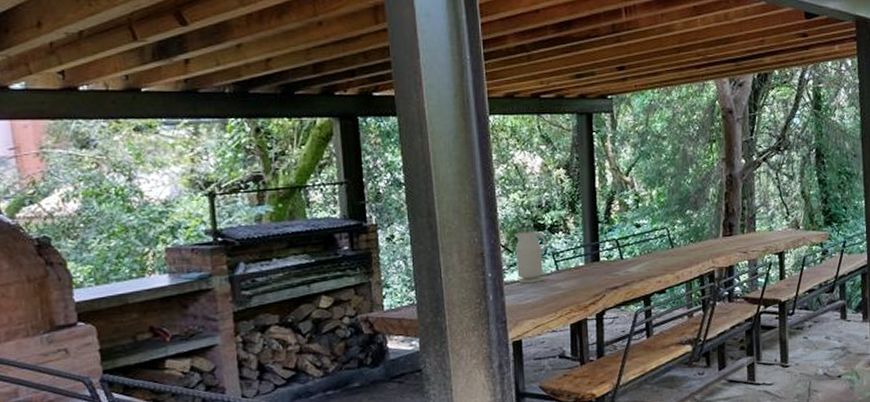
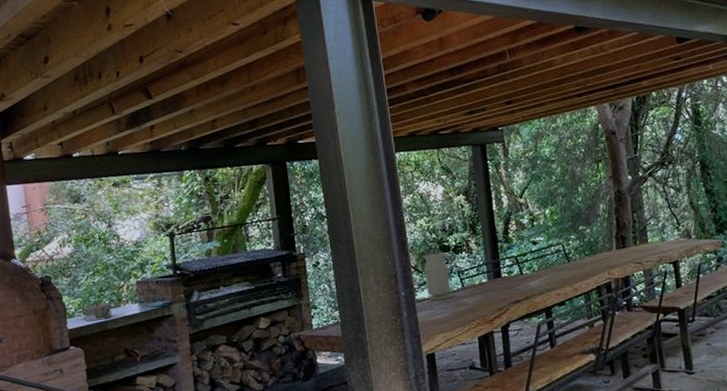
cooking pot: none [91,270,137,294] -> present [80,302,115,322]

